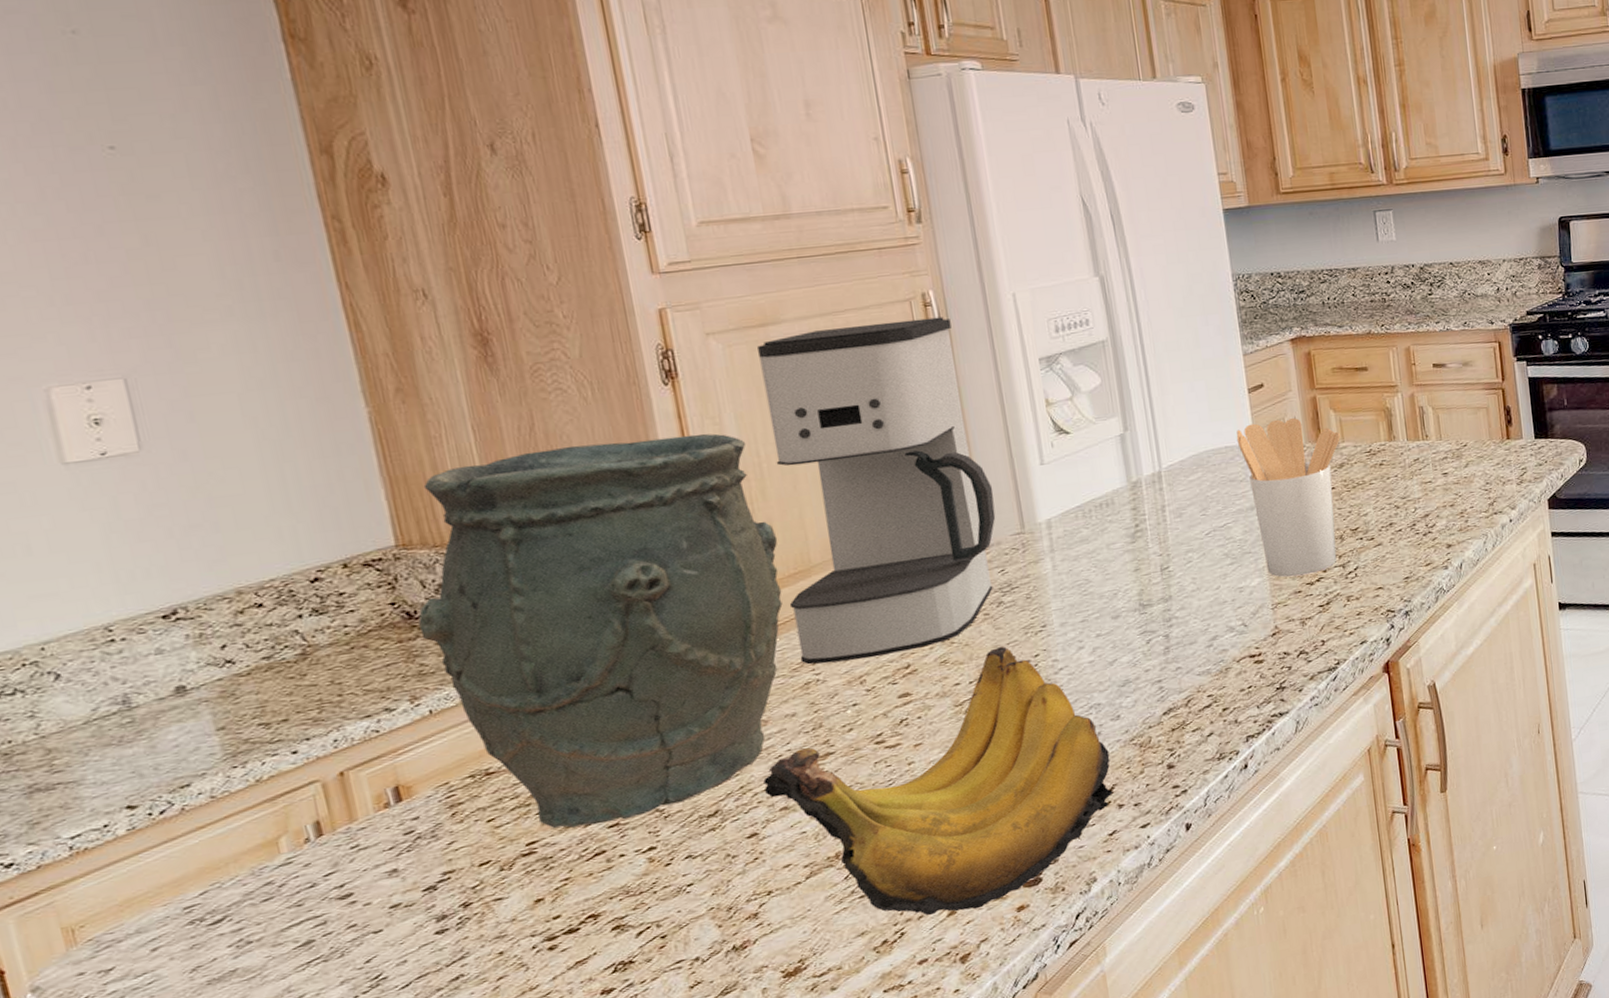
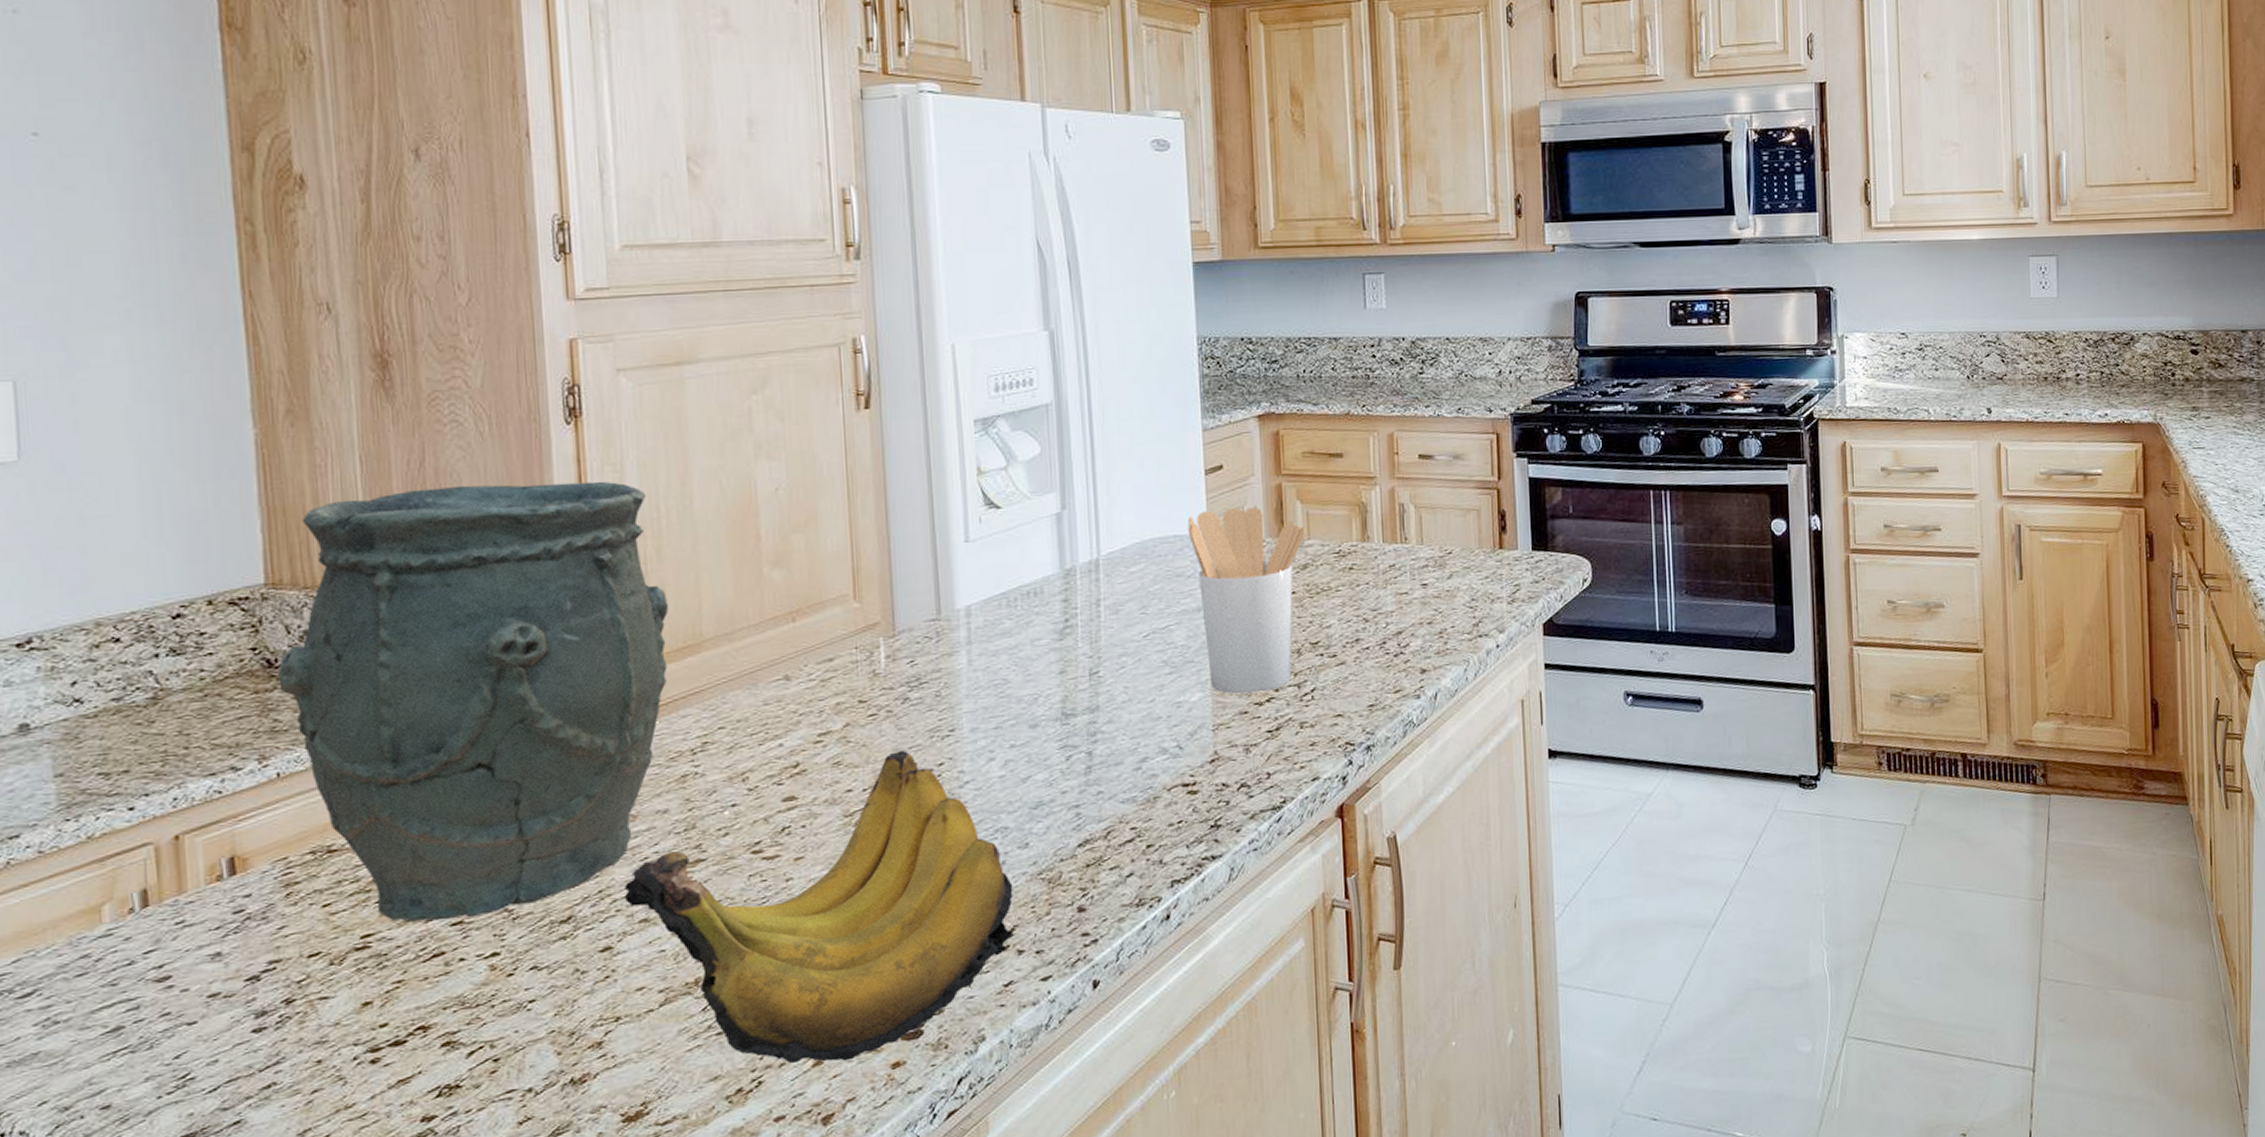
coffee maker: present [757,316,996,665] -> none [670,366,910,755]

